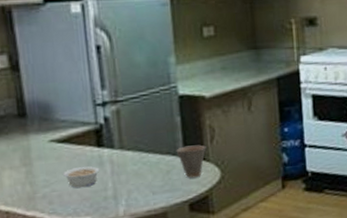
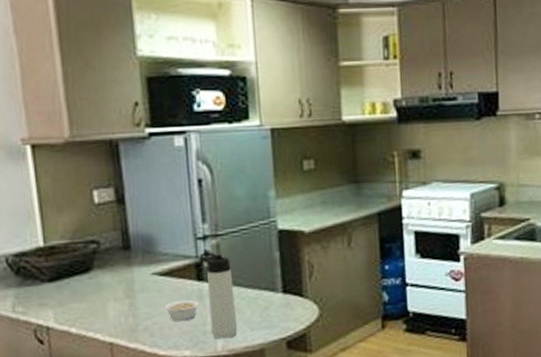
thermos bottle: none [99,118,140,204] -> present [199,252,238,339]
cup: present [176,144,206,178] -> none [274,281,305,315]

